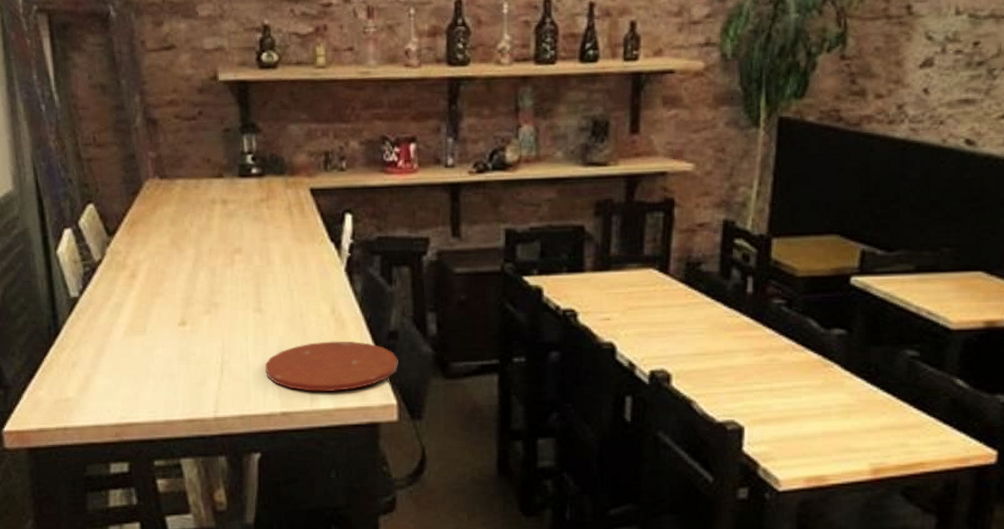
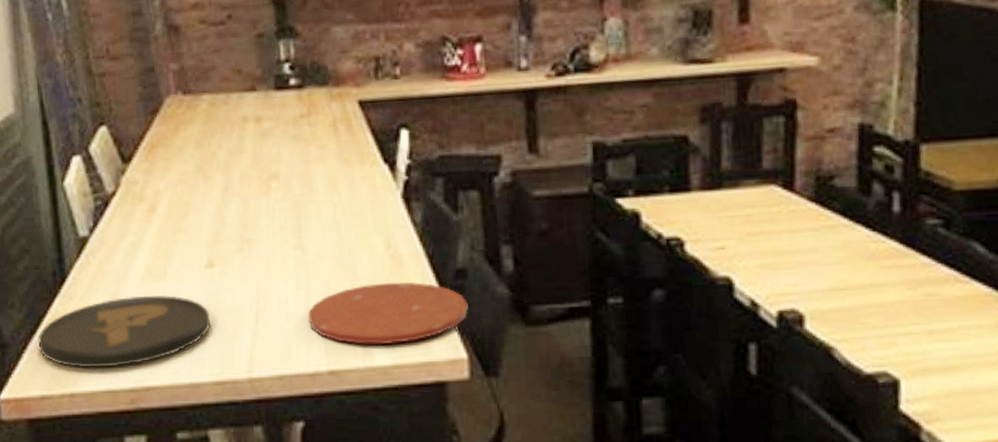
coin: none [36,347,183,407] -> present [38,294,211,368]

